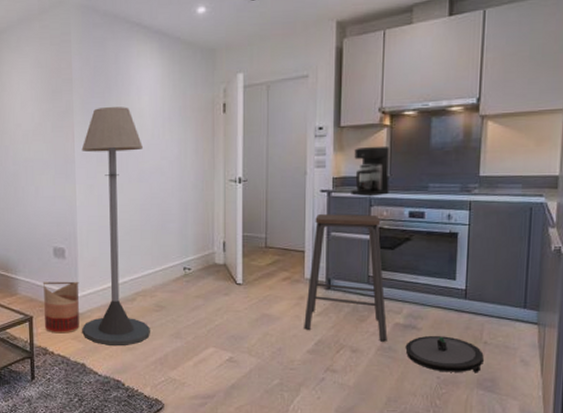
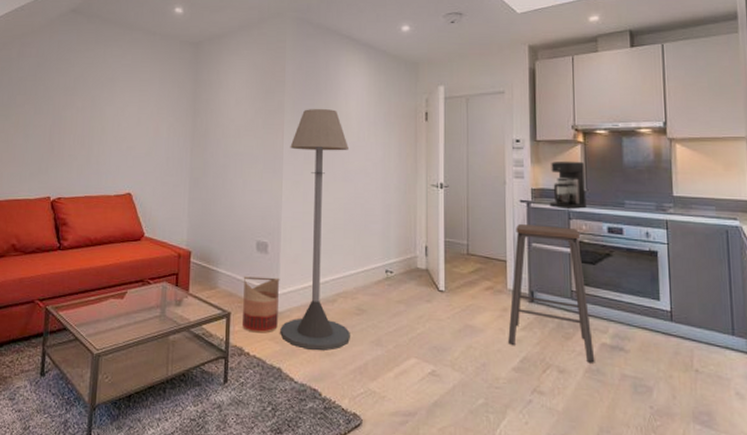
robot vacuum: present [405,335,484,373] -> none [614,358,697,405]

